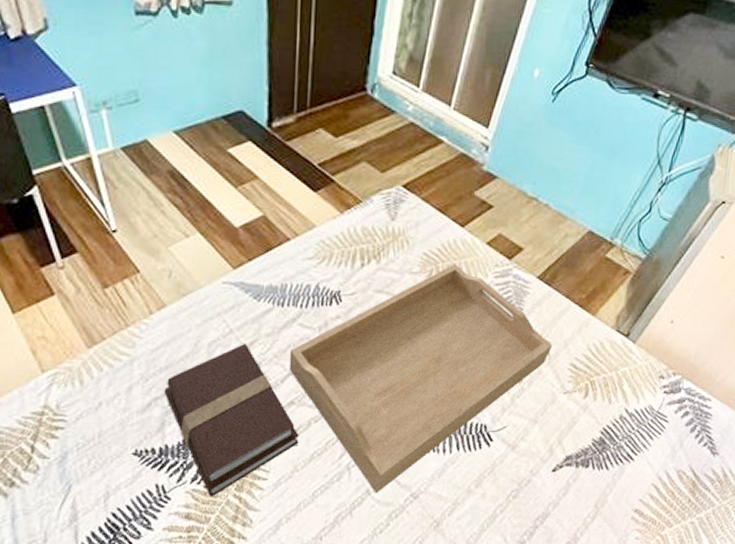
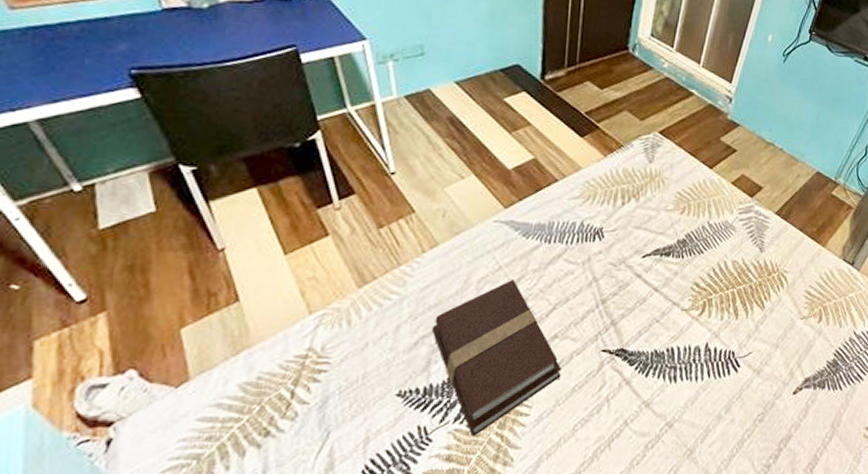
serving tray: present [288,264,553,494] -> none [553,202,791,425]

